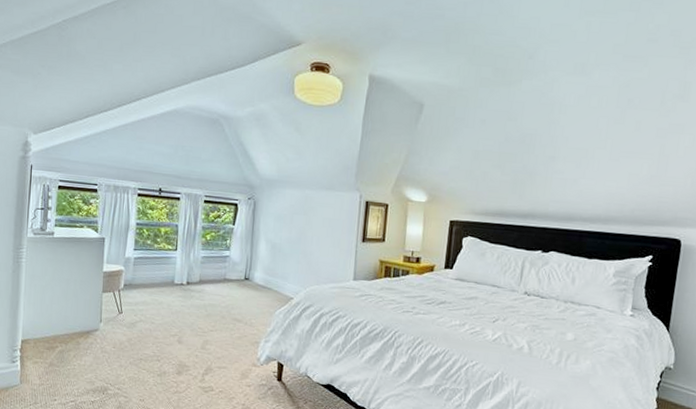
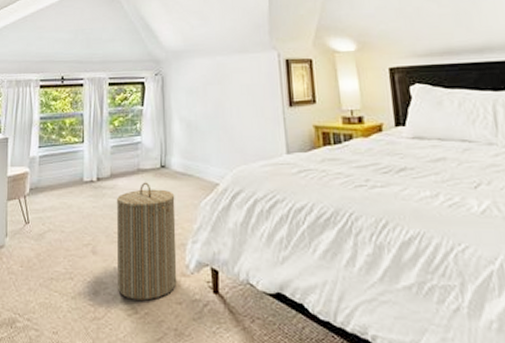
laundry hamper: none [198,289,254,382] -> present [116,182,177,301]

